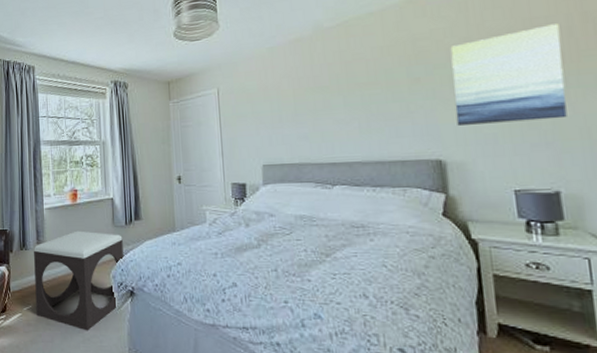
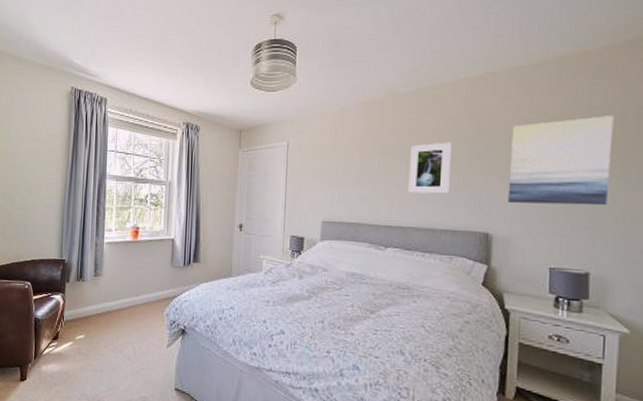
footstool: present [34,230,124,331] -> none [88,267,180,364]
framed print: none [345,70,393,127] -> present [408,142,451,194]

